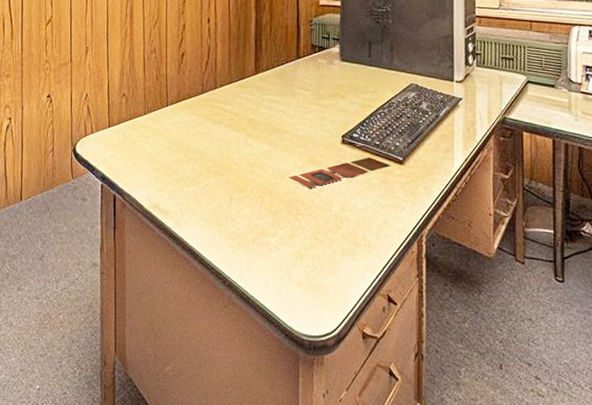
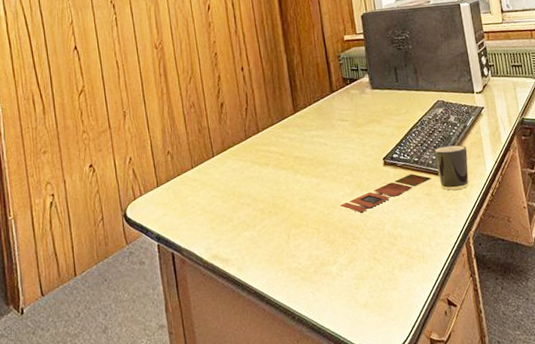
mug: none [398,134,435,182] -> present [433,145,469,191]

